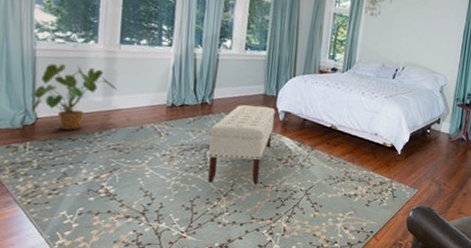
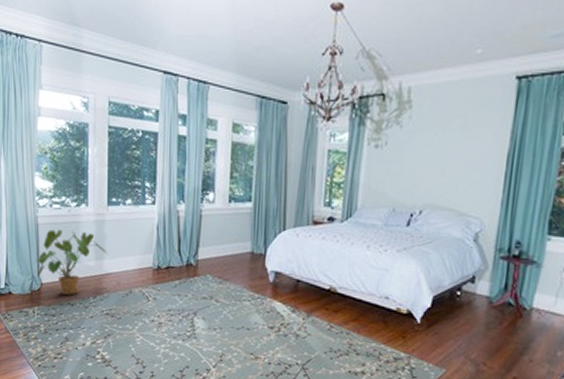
bench: present [207,104,276,185] -> none [195,264,265,356]

